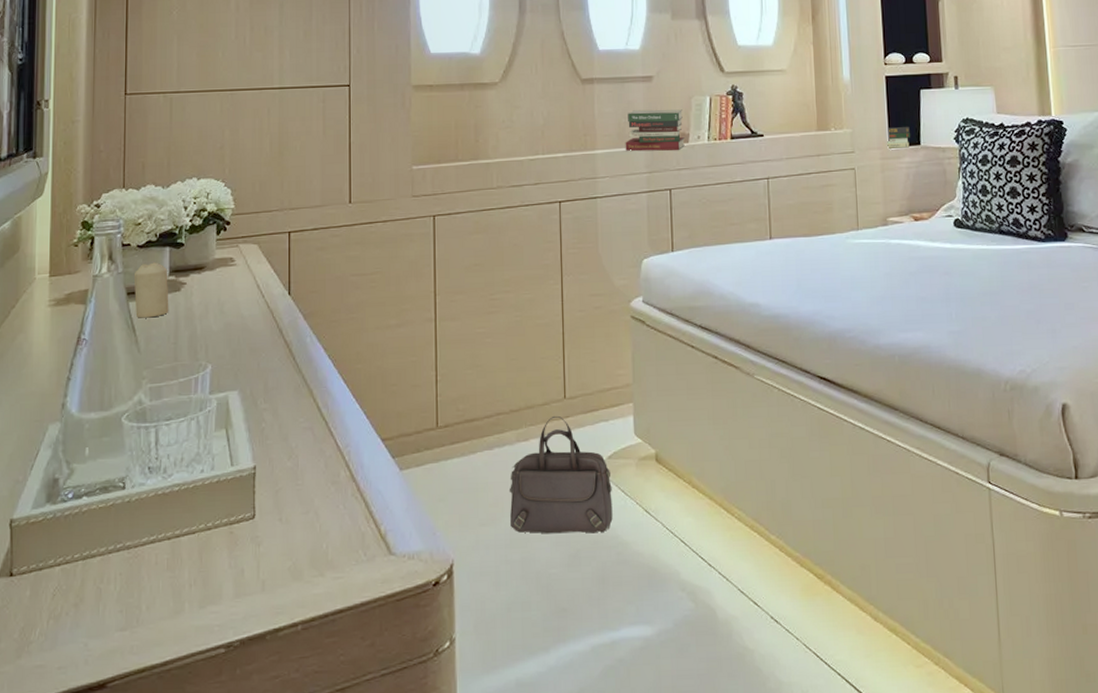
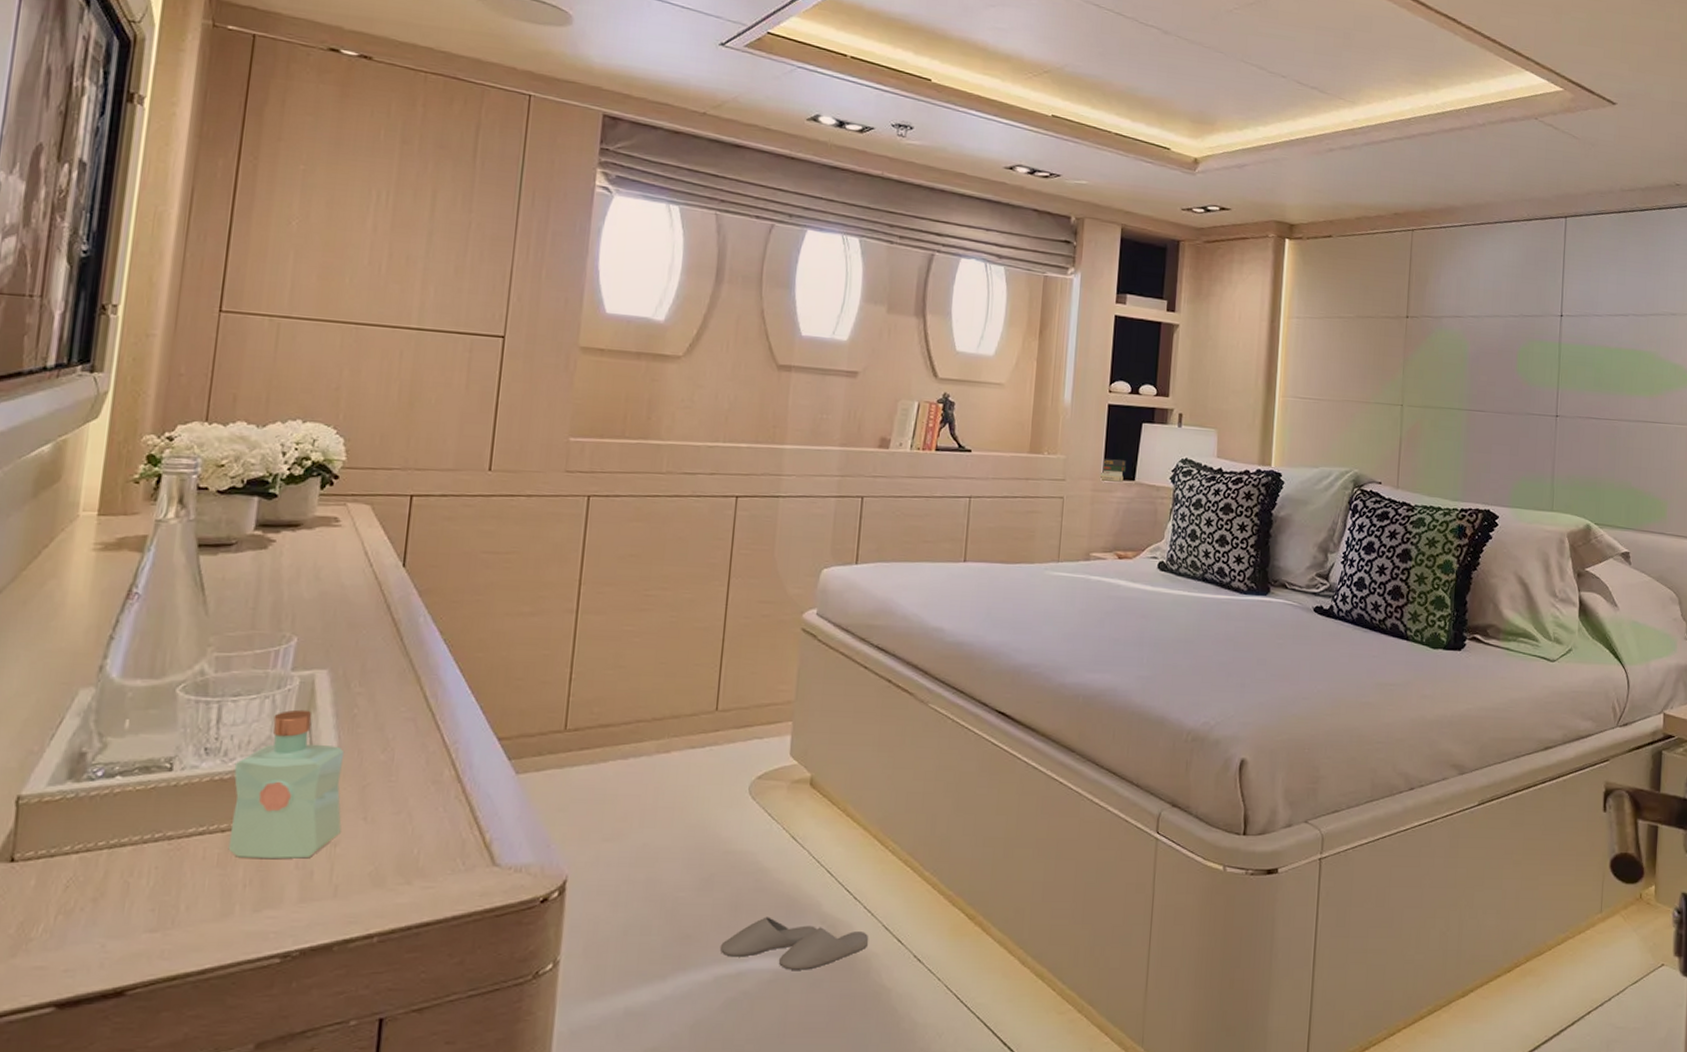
candle: present [134,262,169,318] -> none [206,512,253,577]
perfume: none [172,427,262,561] -> present [228,709,345,860]
handbag: present [509,415,613,534] -> none [638,728,758,857]
slippers: none [593,587,727,637] -> present [719,917,869,970]
books: present [625,109,685,152] -> none [817,406,887,457]

